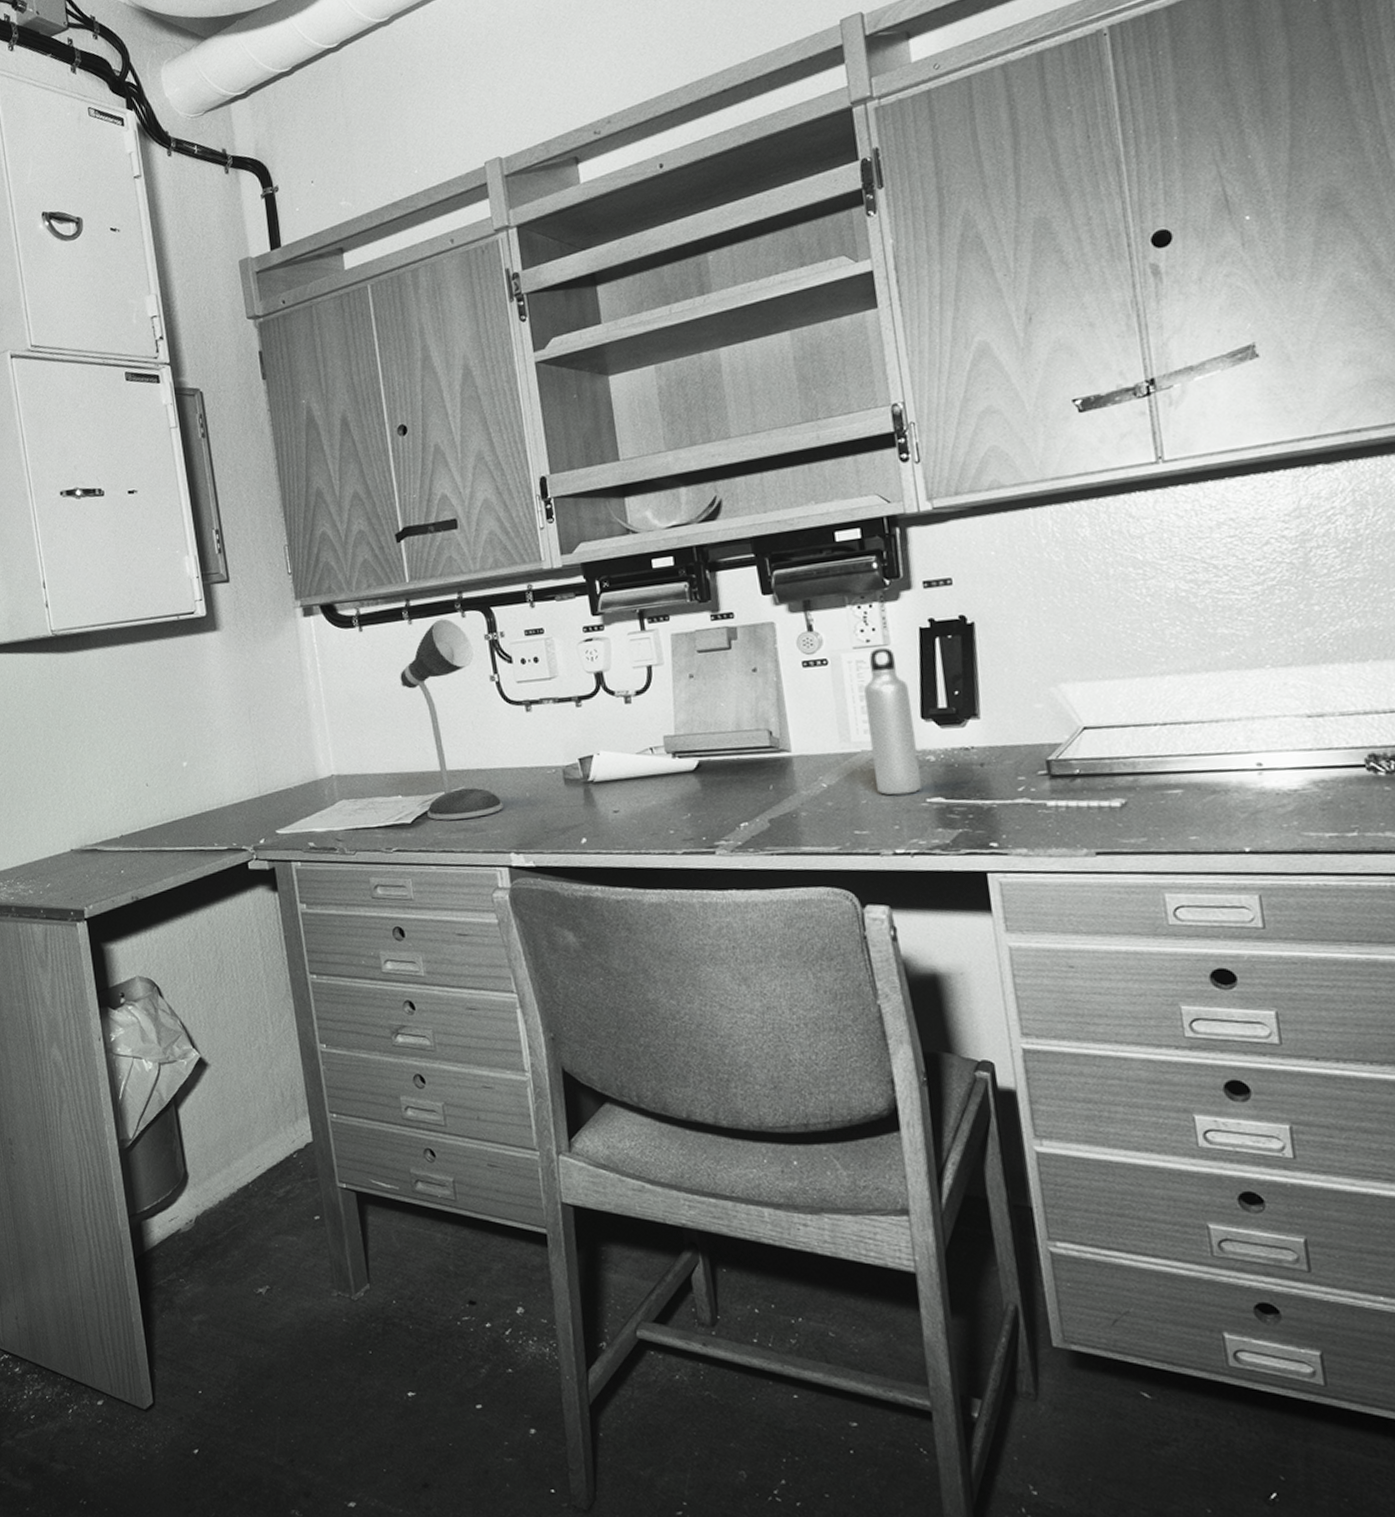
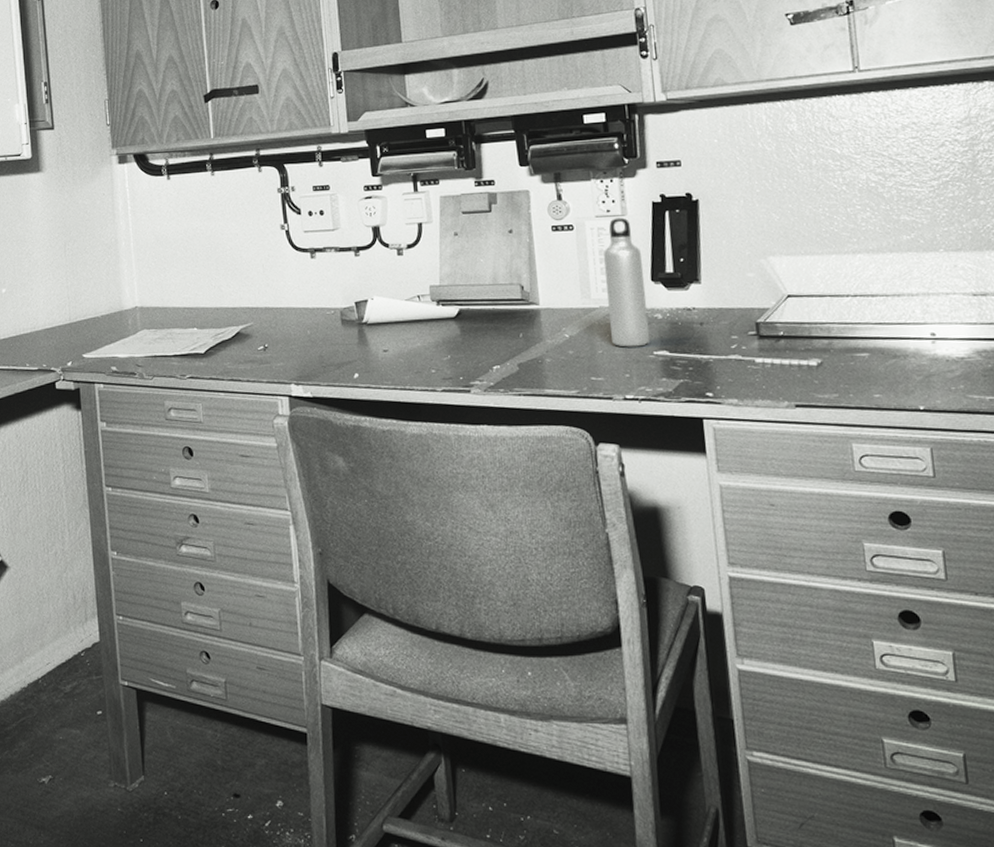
desk lamp: present [400,618,504,820] -> none [201,172,287,352]

